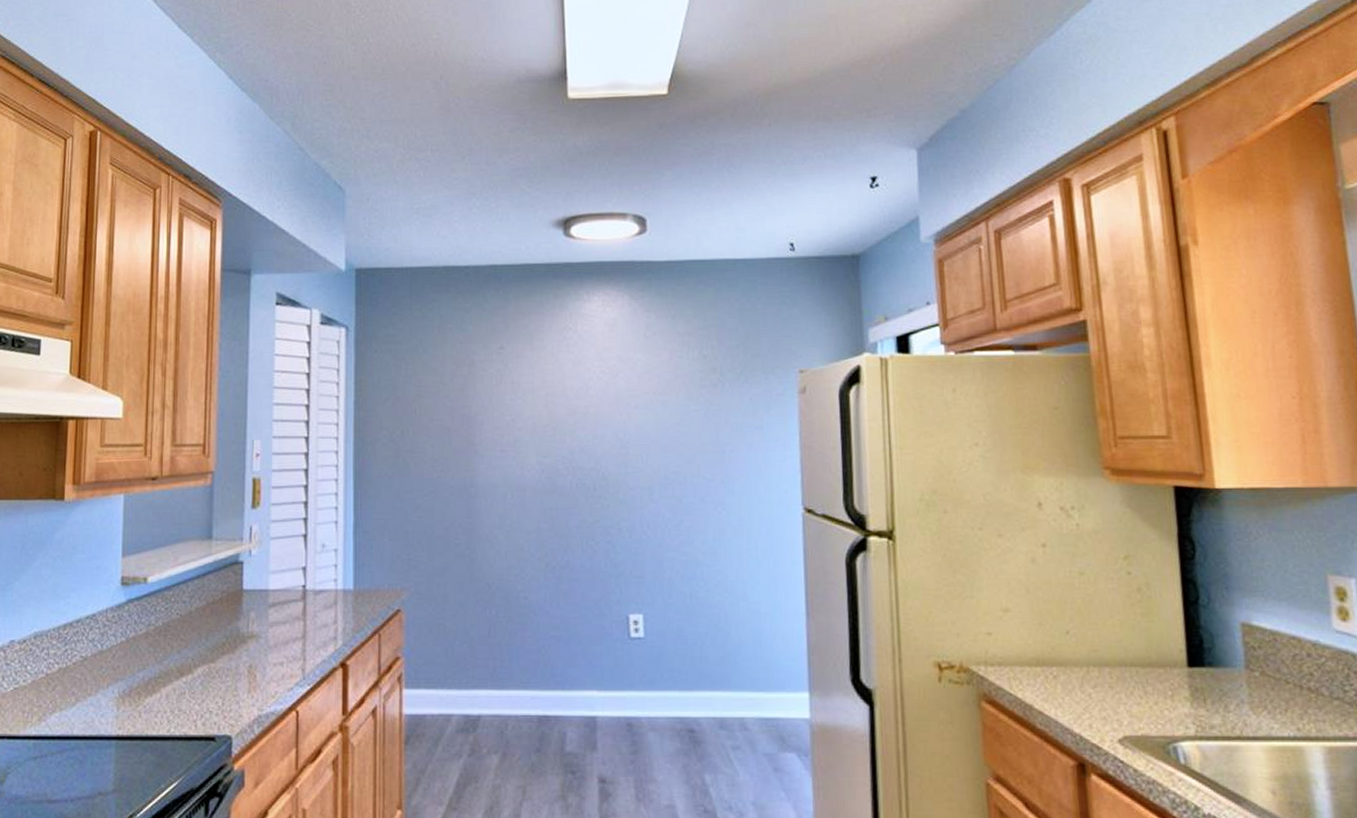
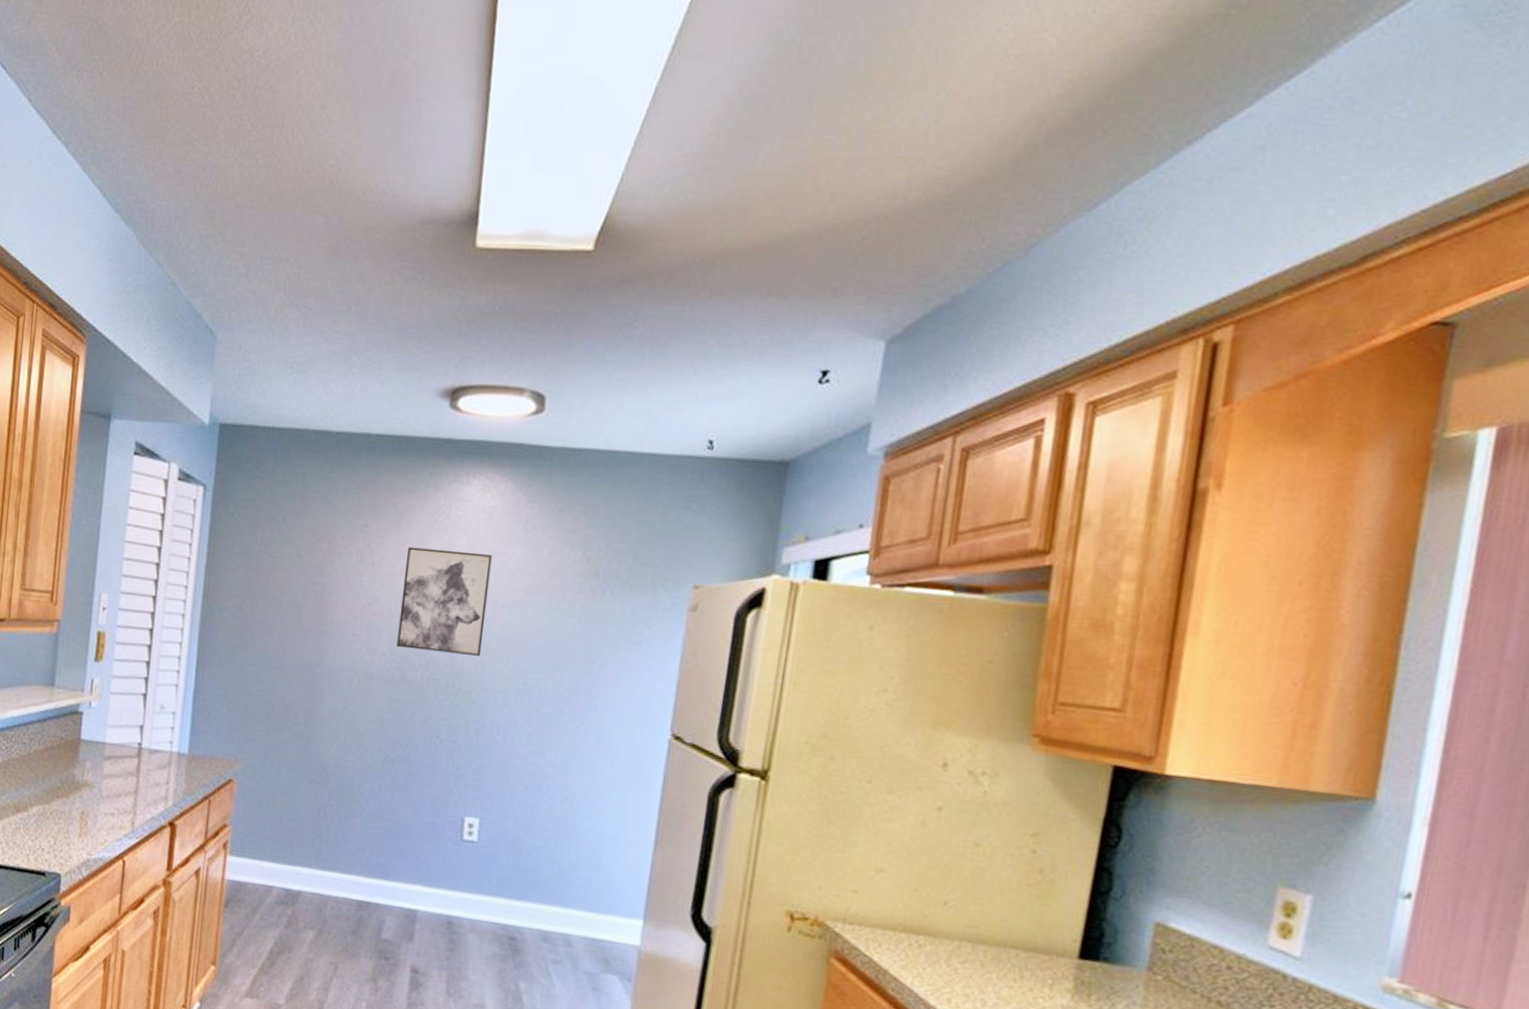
wall art: none [542,362,622,458] -> present [396,547,492,656]

